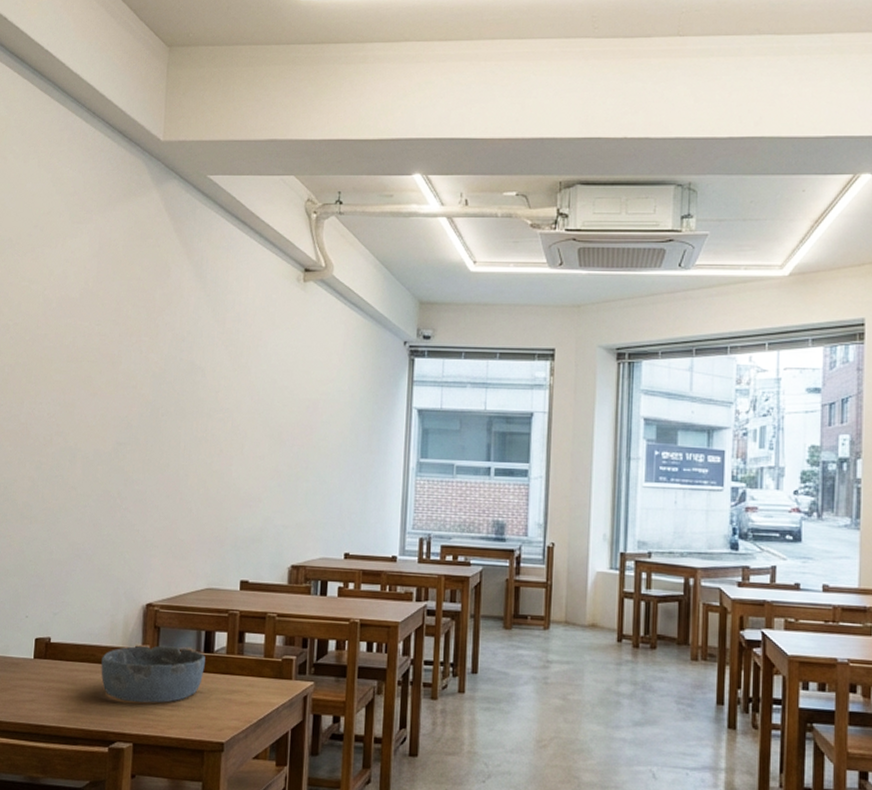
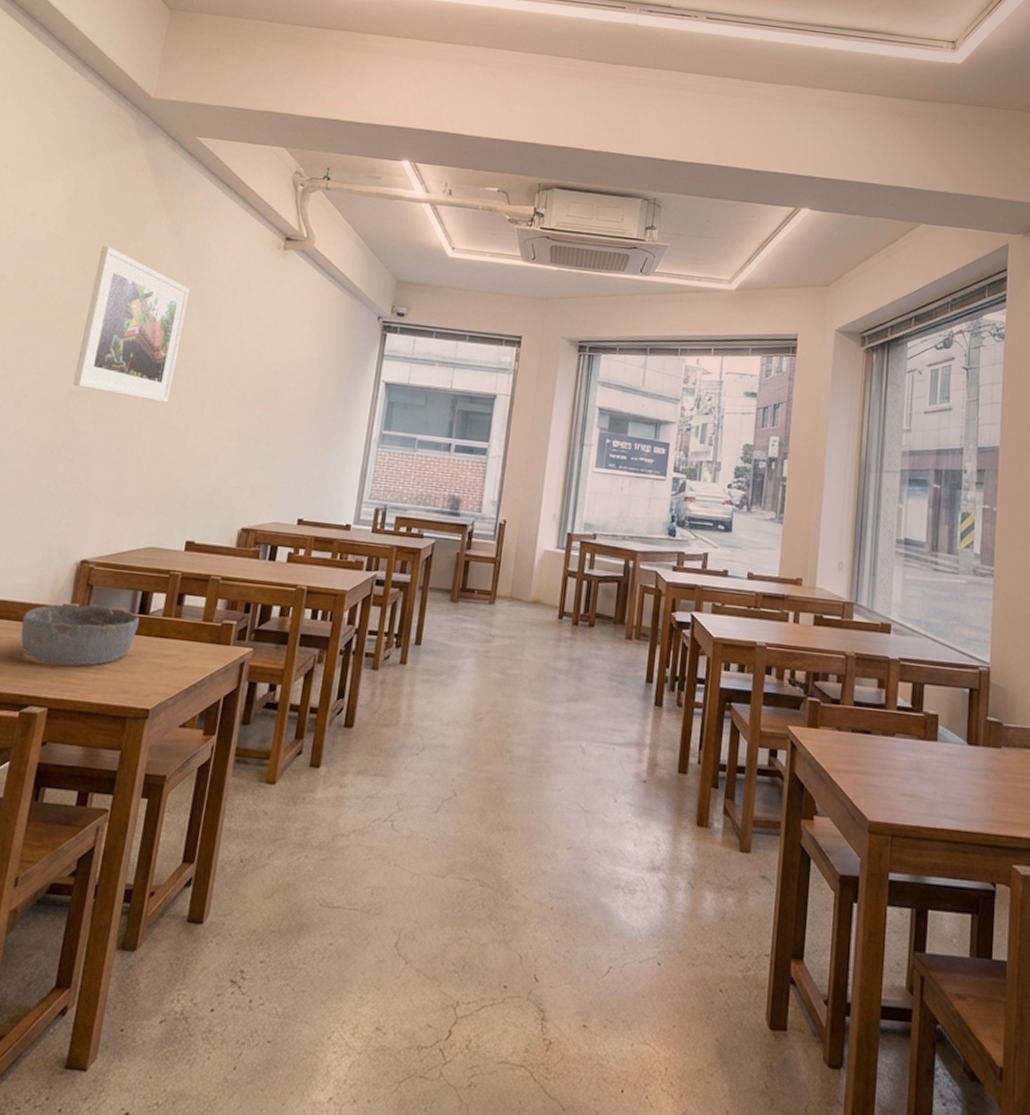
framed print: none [119,296,217,446] -> present [72,246,189,403]

